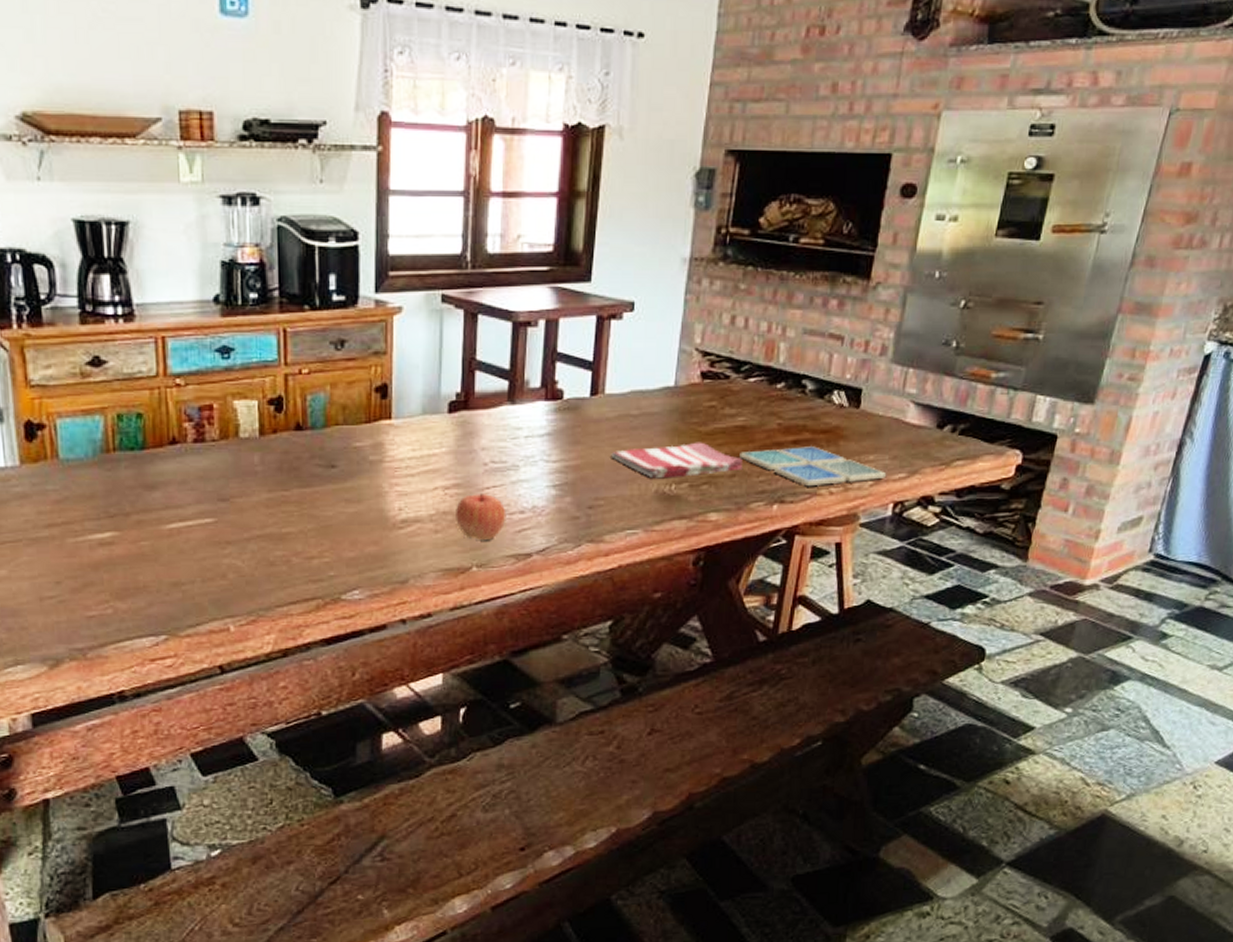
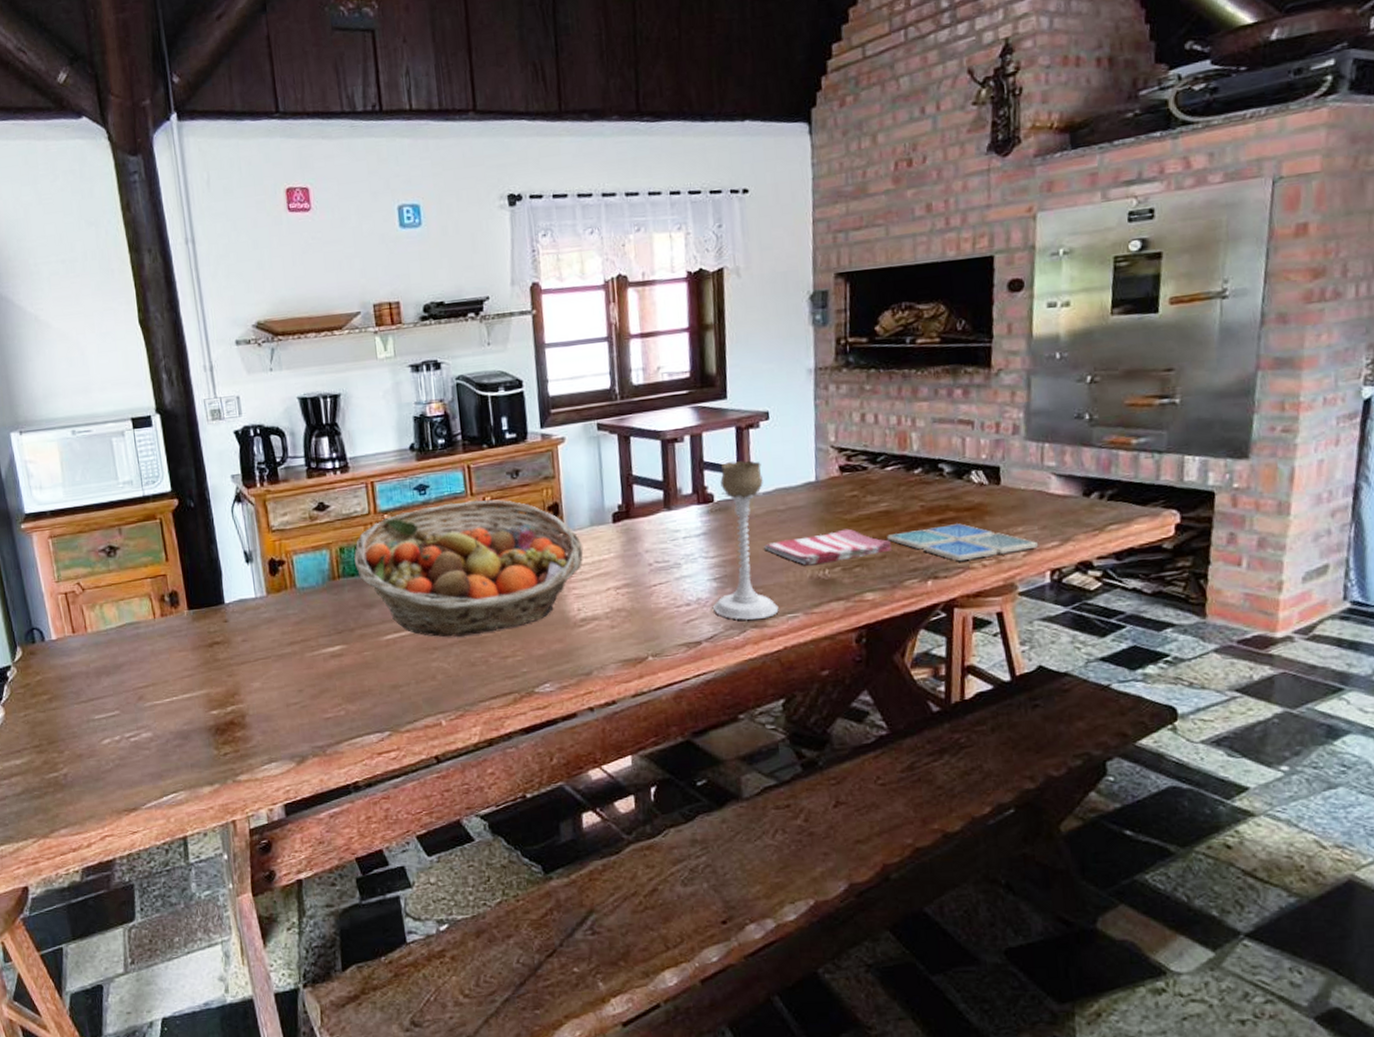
fruit basket: none [134,371,412,531] -> present [353,499,584,638]
apple: present [456,494,506,541] -> none [628,590,675,633]
candle holder: none [549,355,619,533] -> present [713,460,779,620]

